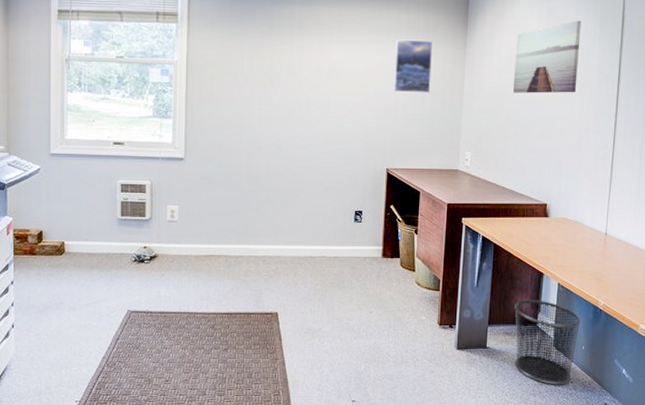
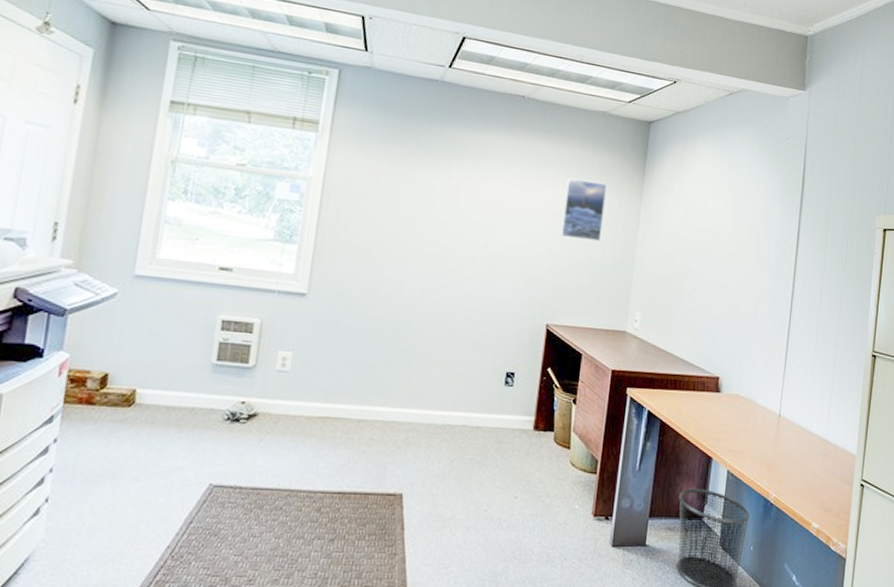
wall art: present [513,20,582,94] -> none [689,178,762,256]

